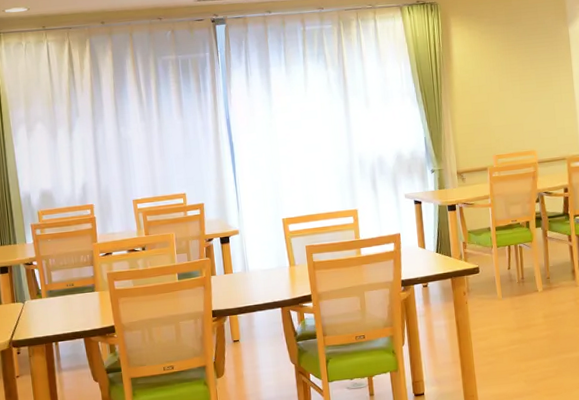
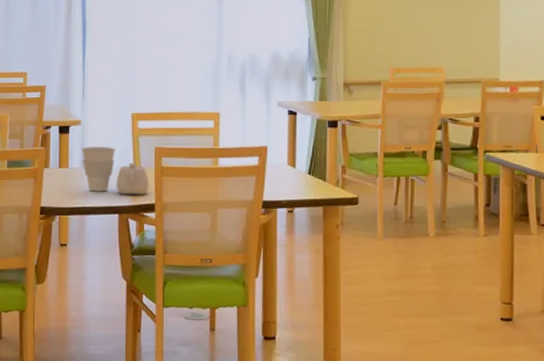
cup: none [241,250,273,291] -> present [81,146,115,192]
teapot: none [275,261,305,291] -> present [116,163,149,195]

